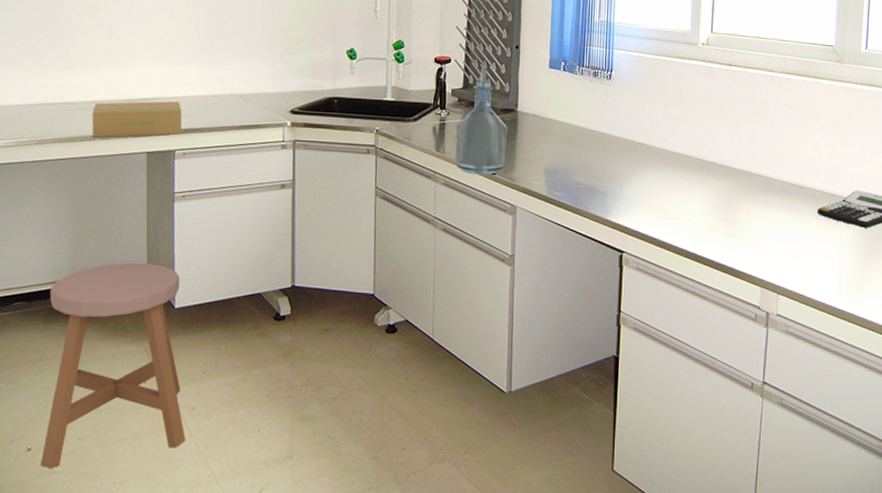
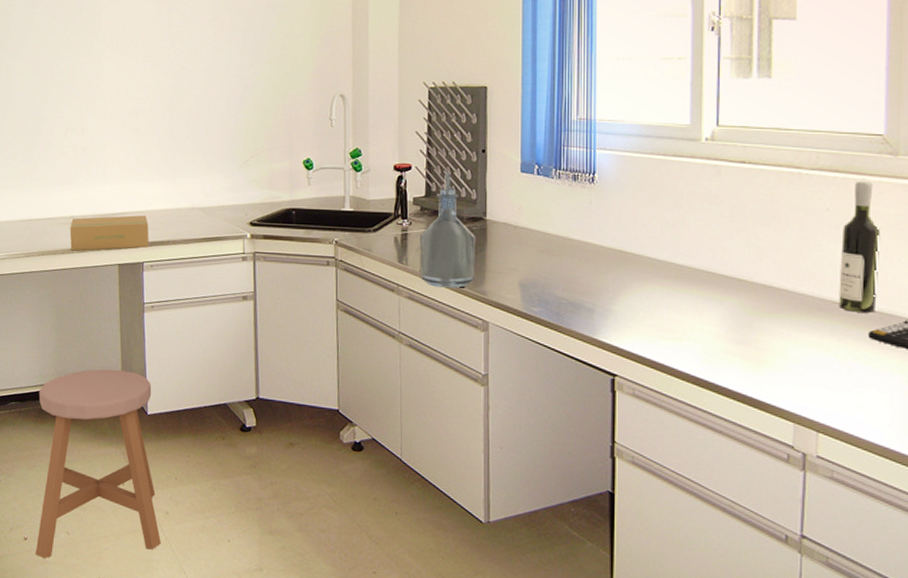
bottle: none [797,84,829,193] -> present [839,181,881,313]

